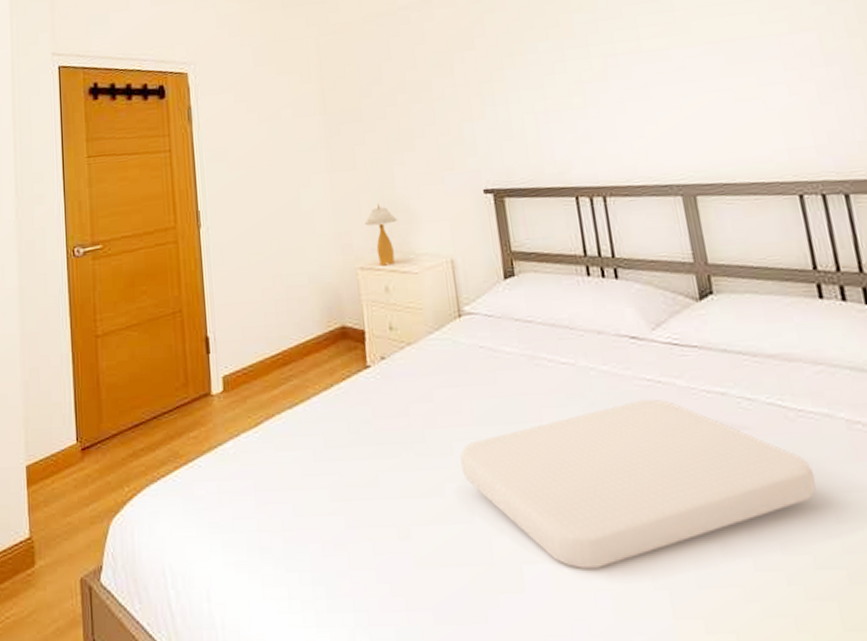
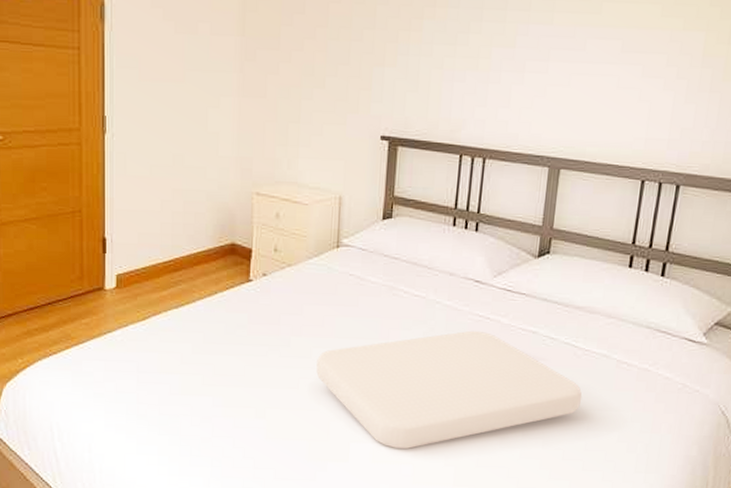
table lamp: present [364,204,398,267] -> none [266,135,298,196]

